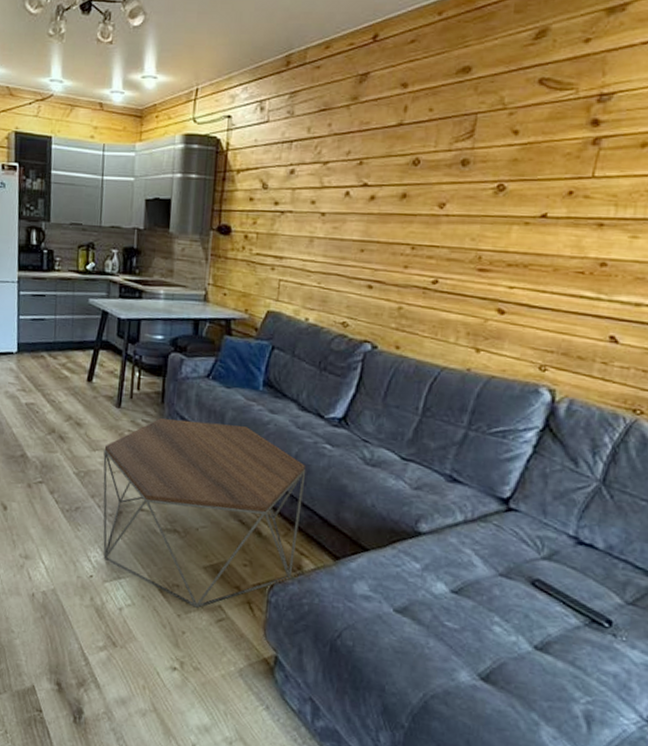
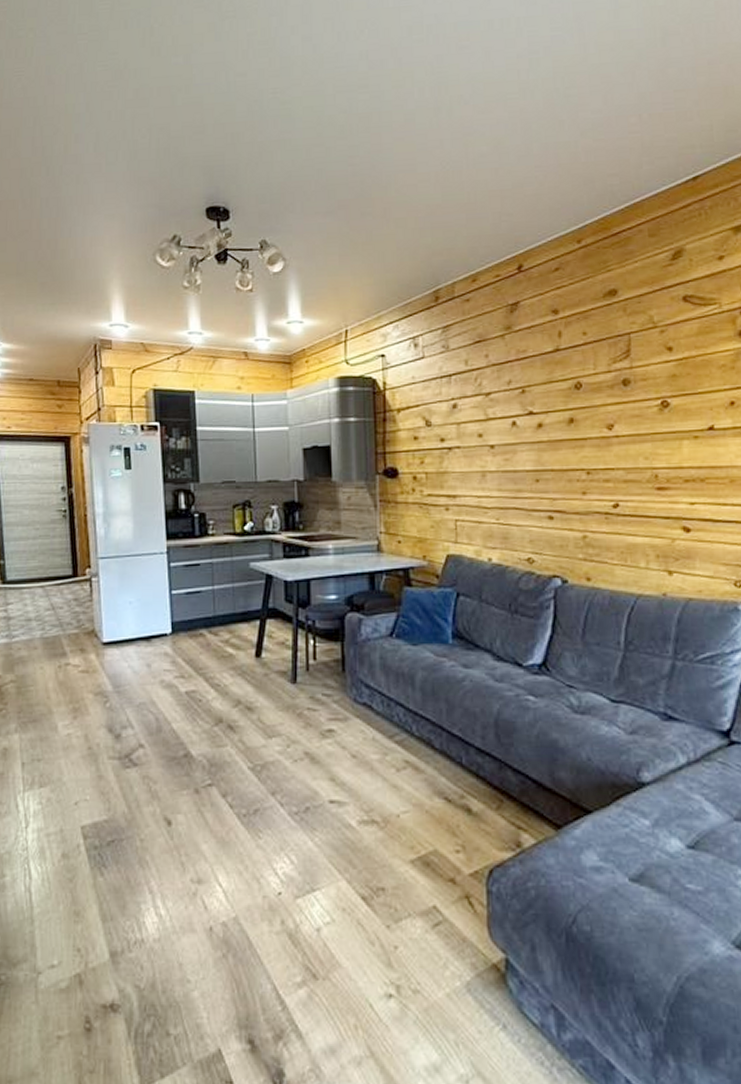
coffee table: present [103,418,306,608] -> none [282,687,512,913]

